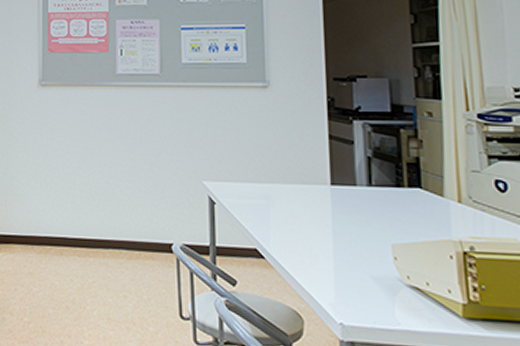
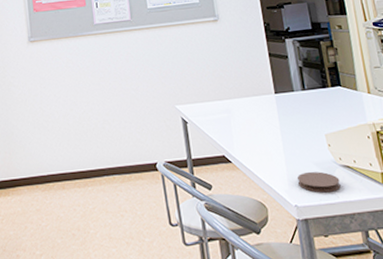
coaster: none [346,285,404,316] -> present [296,171,341,193]

